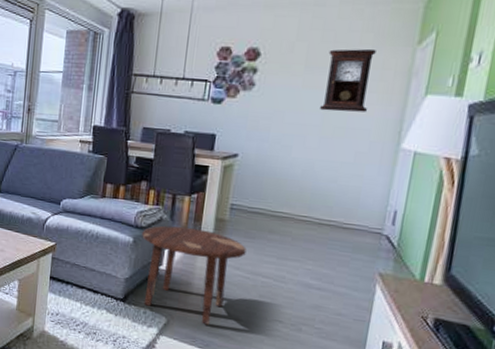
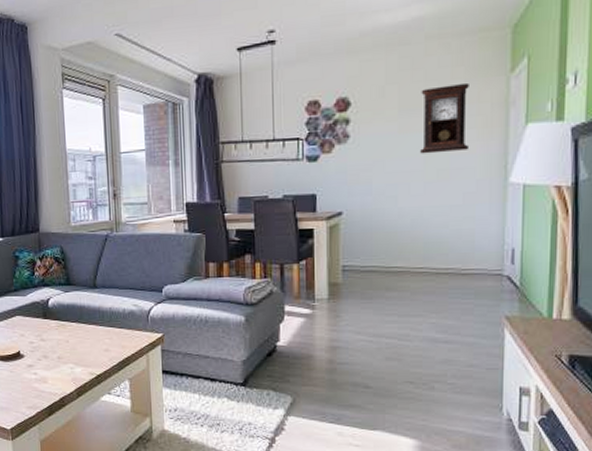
side table: present [142,225,247,325] -> none [254,297,365,398]

